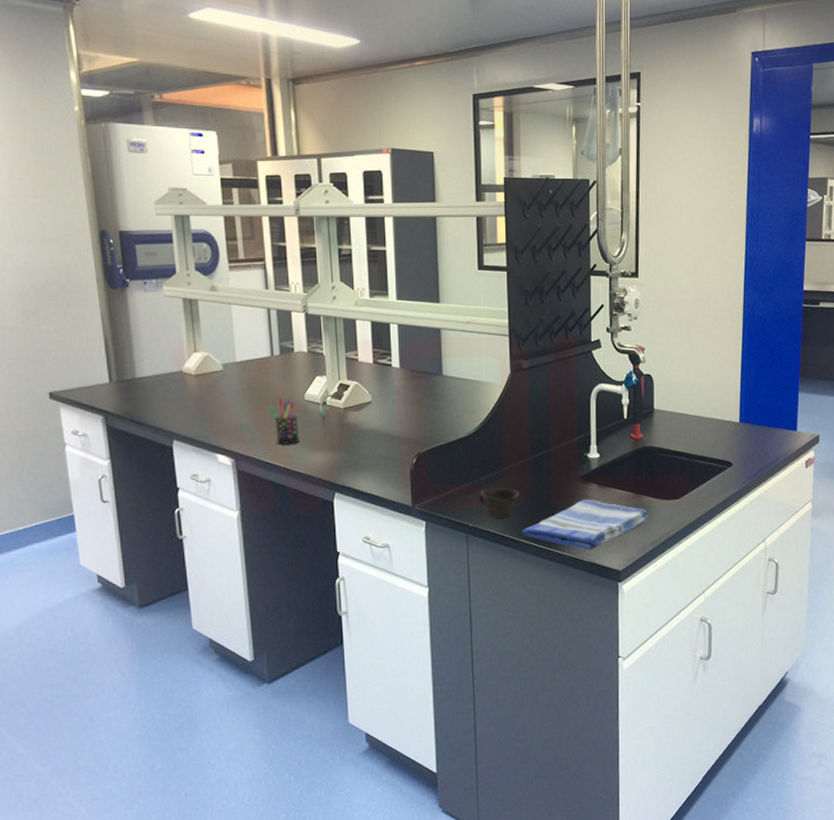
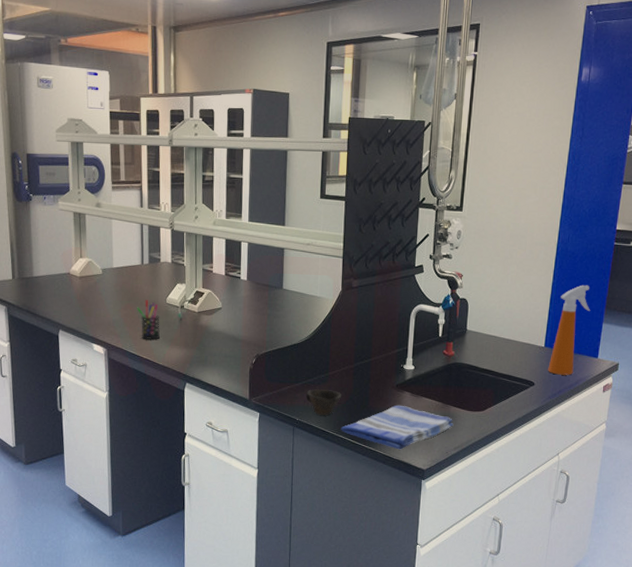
spray bottle: none [745,352,785,452] -> present [548,285,591,375]

